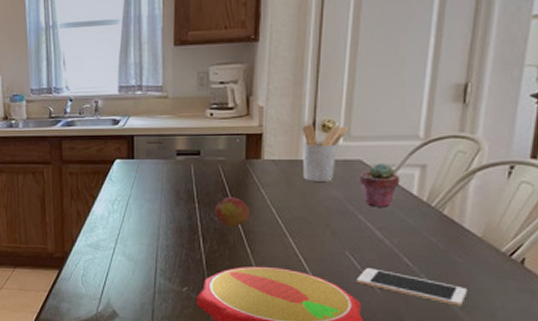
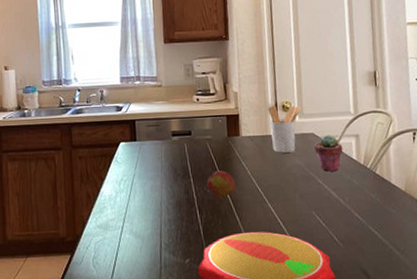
cell phone: present [356,268,468,306] -> none [323,224,404,251]

